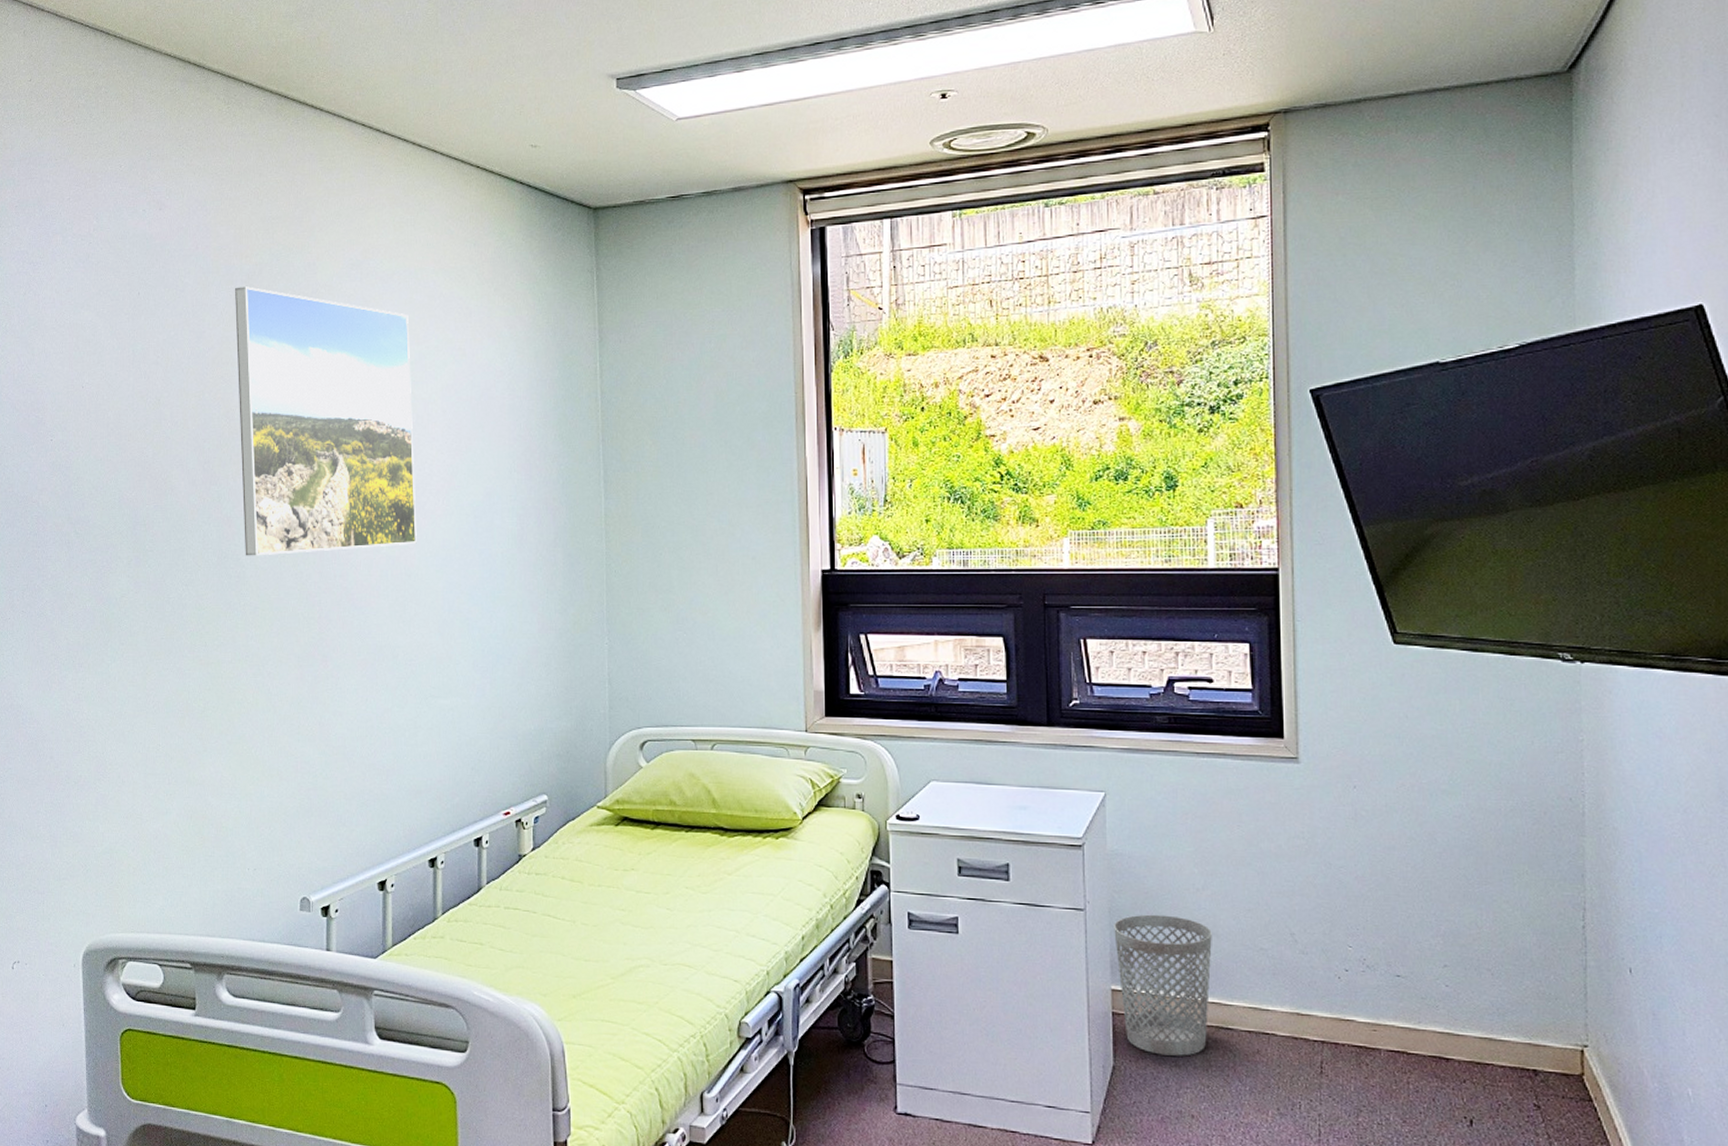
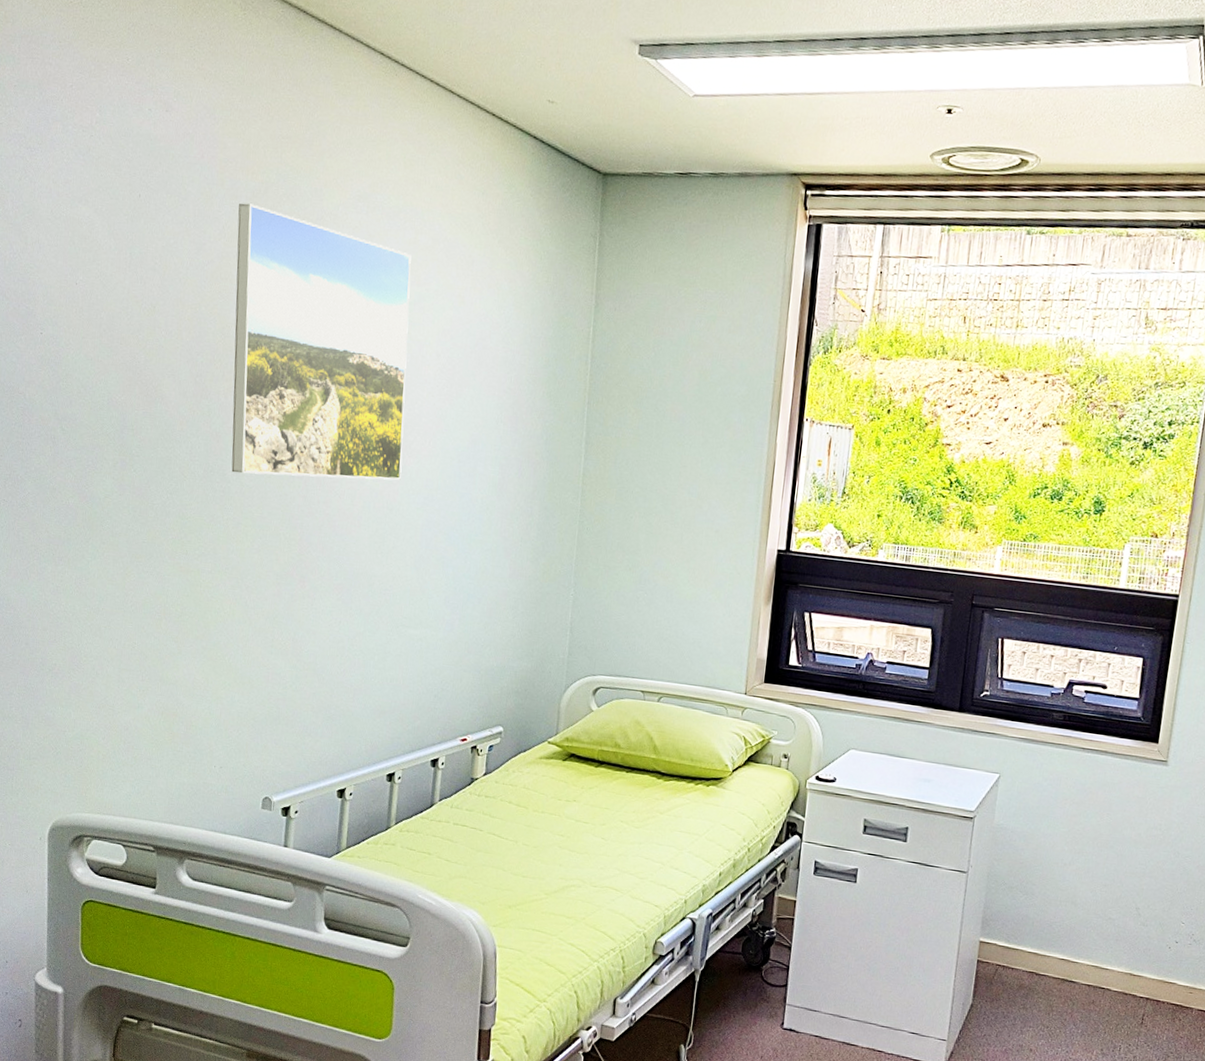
wastebasket: present [1114,914,1212,1056] -> none [986,881,1071,1001]

